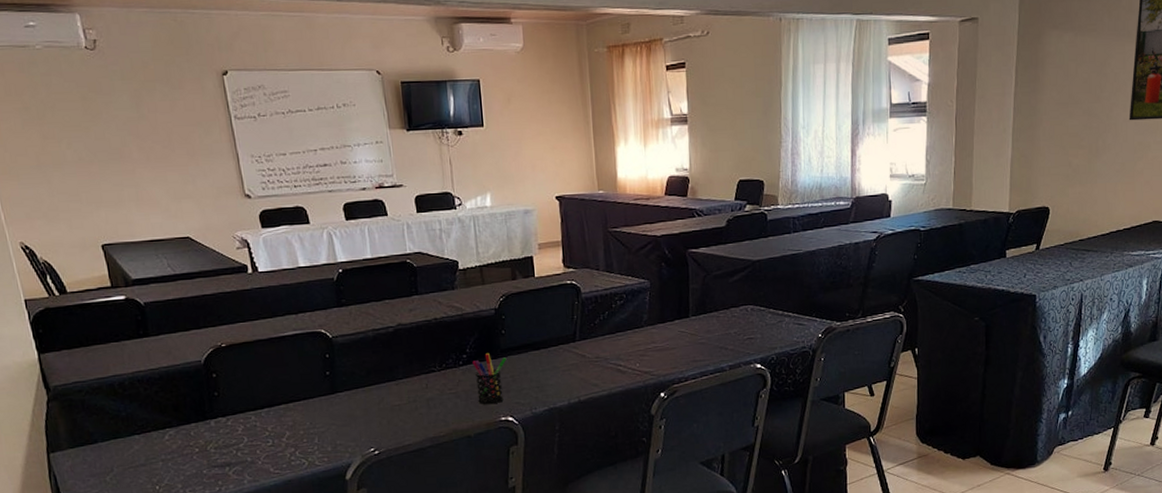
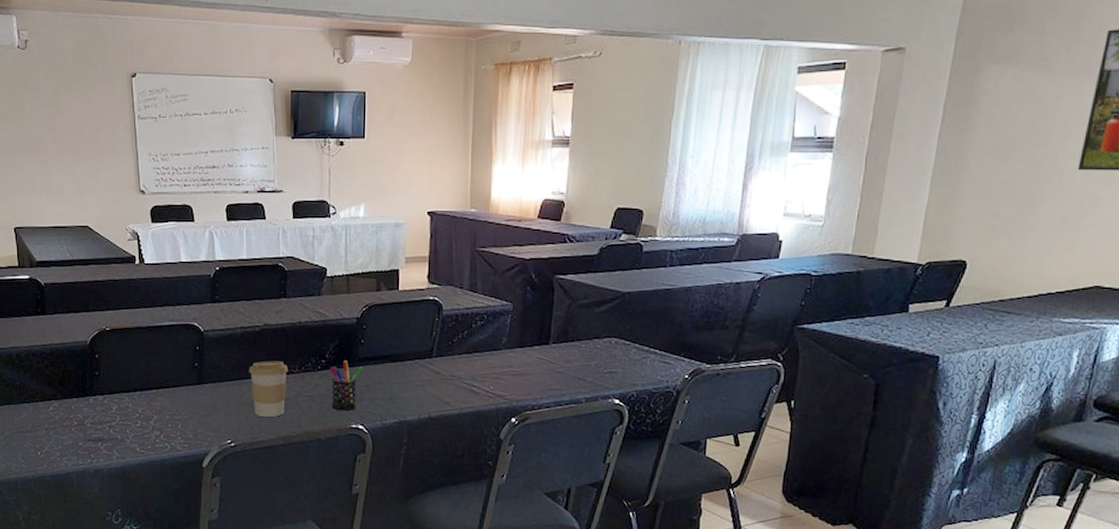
coffee cup: none [386,360,429,420] -> present [249,361,289,417]

